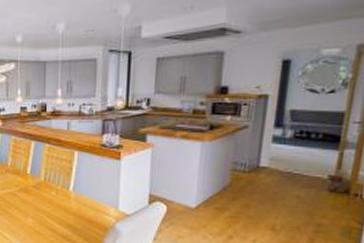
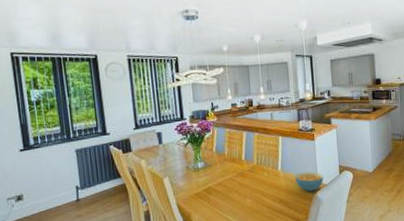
cereal bowl: none [89,196,127,220] -> present [295,171,324,192]

